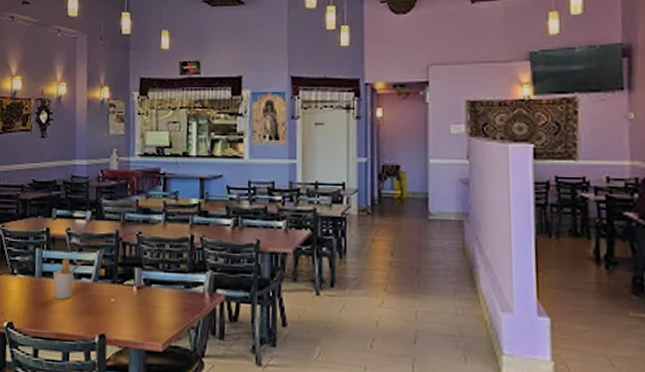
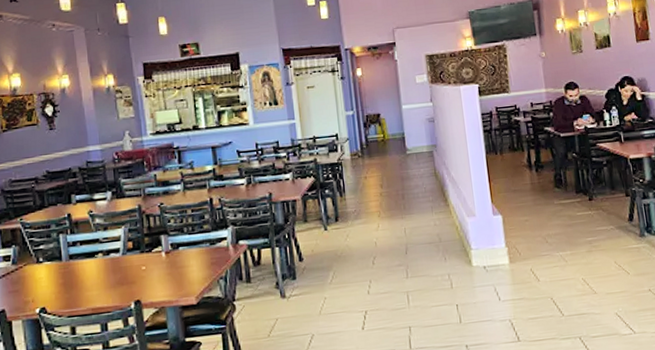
utensil holder: present [53,257,84,300] -> none [81,238,110,278]

